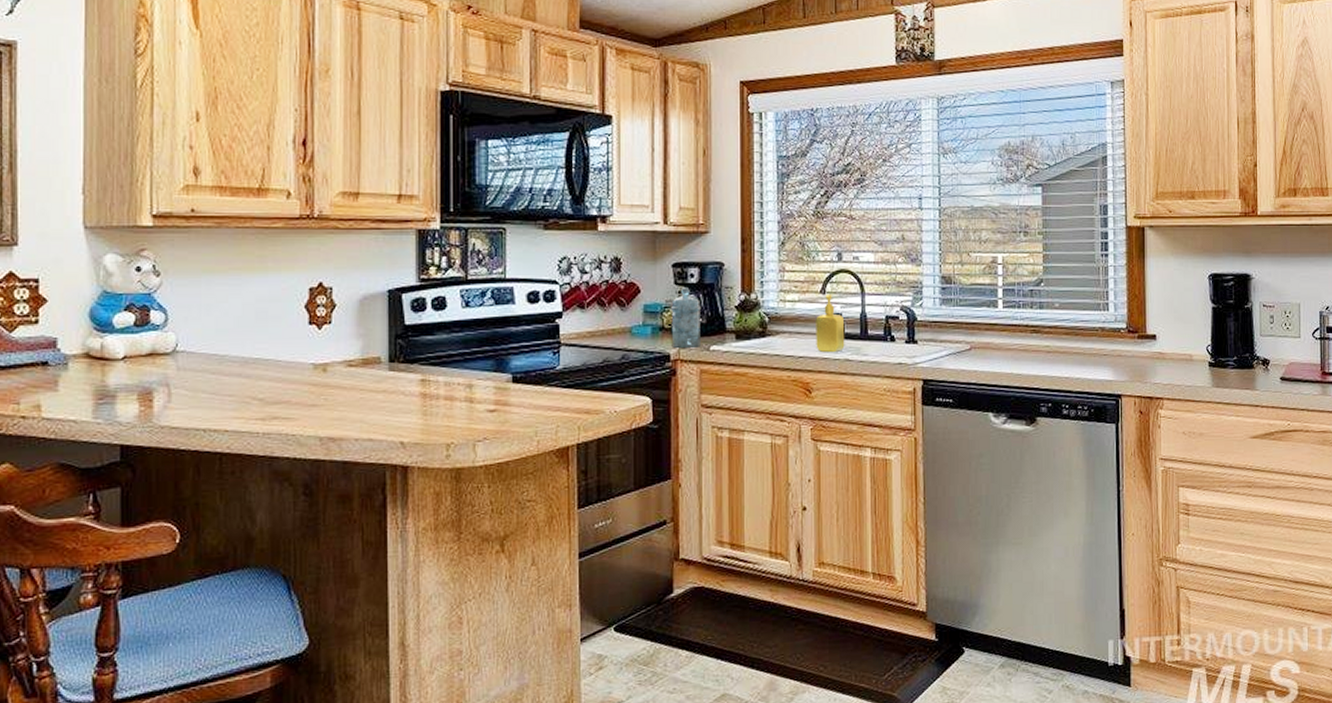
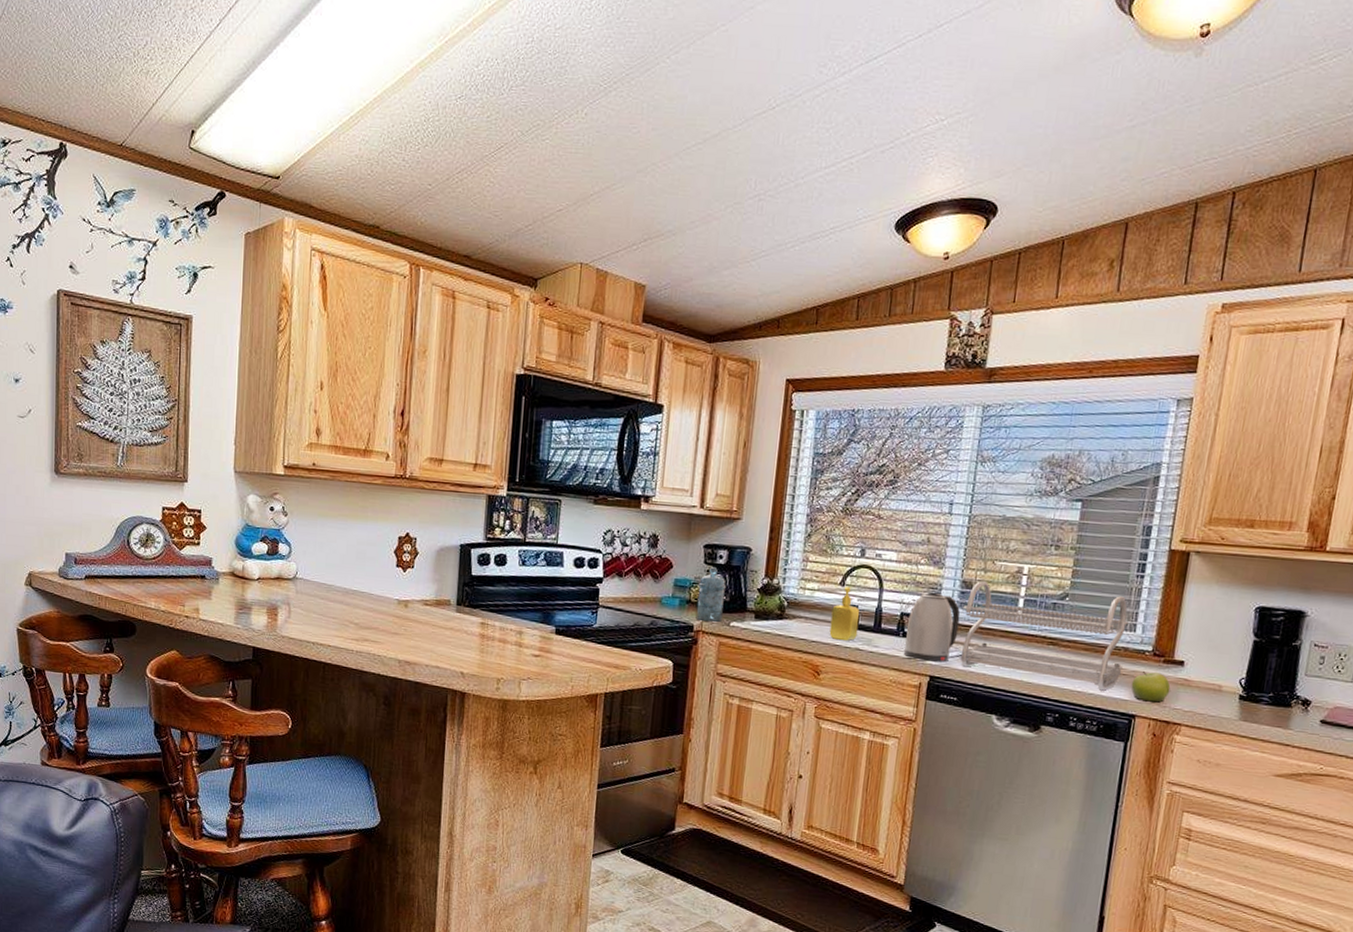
kettle: none [894,291,944,364] -> present [904,592,960,662]
dish rack: none [946,275,1103,374] -> present [959,581,1128,691]
fruit: none [1113,349,1148,381] -> present [1131,672,1171,704]

